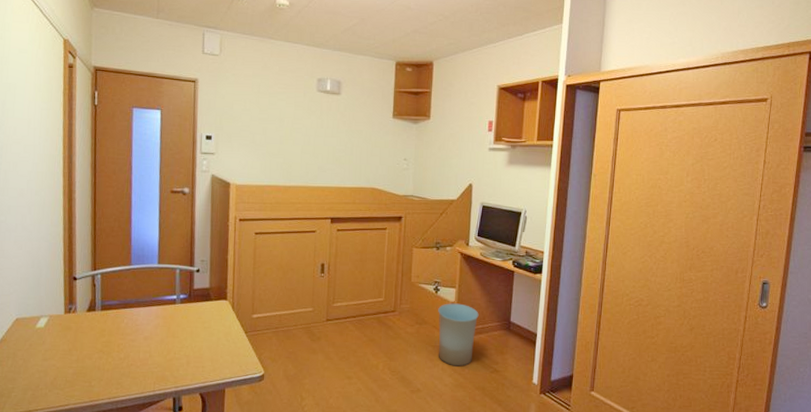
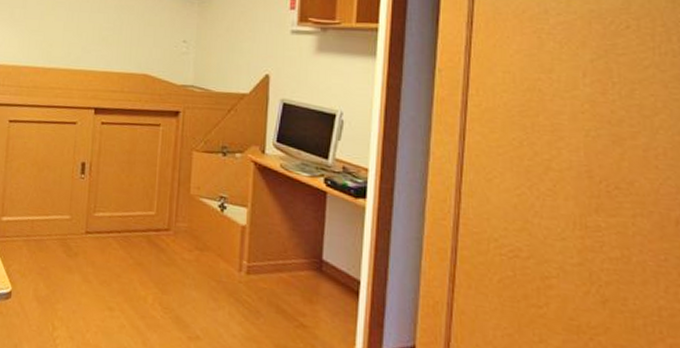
waste bin: present [438,303,479,367] -> none [223,226,279,314]

